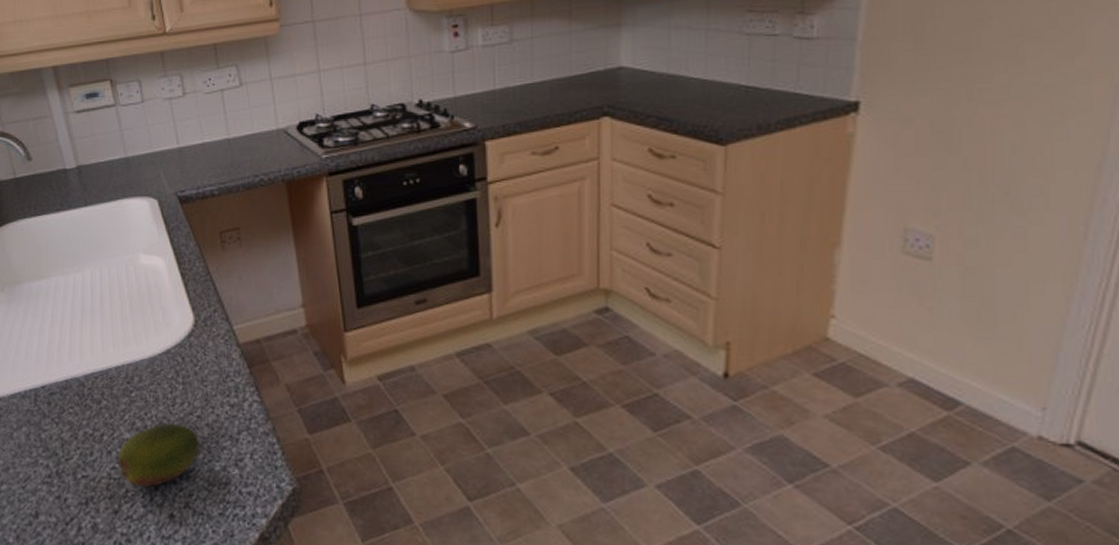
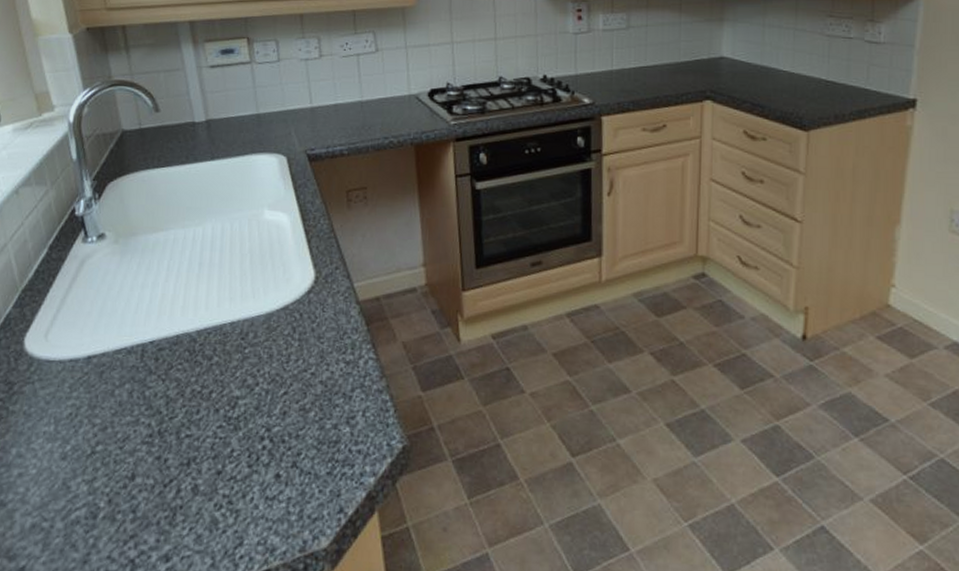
fruit: present [118,423,200,488] -> none [225,380,313,447]

